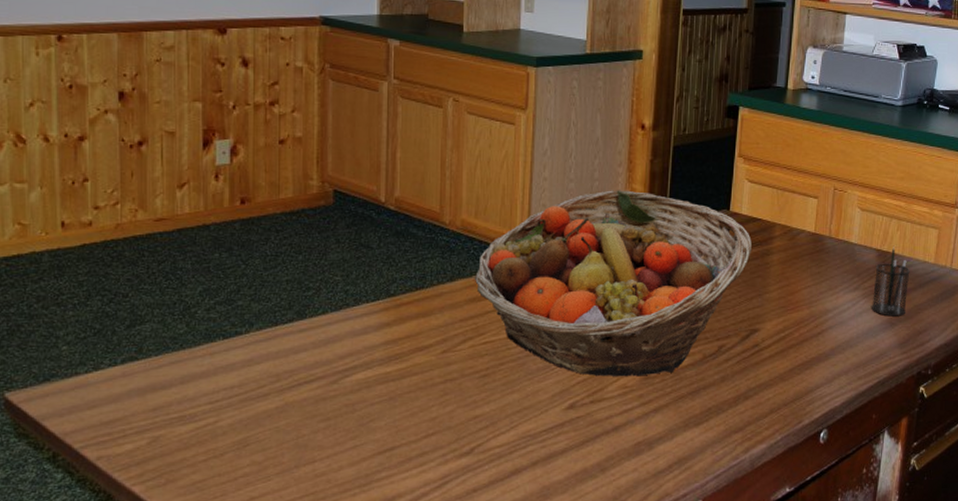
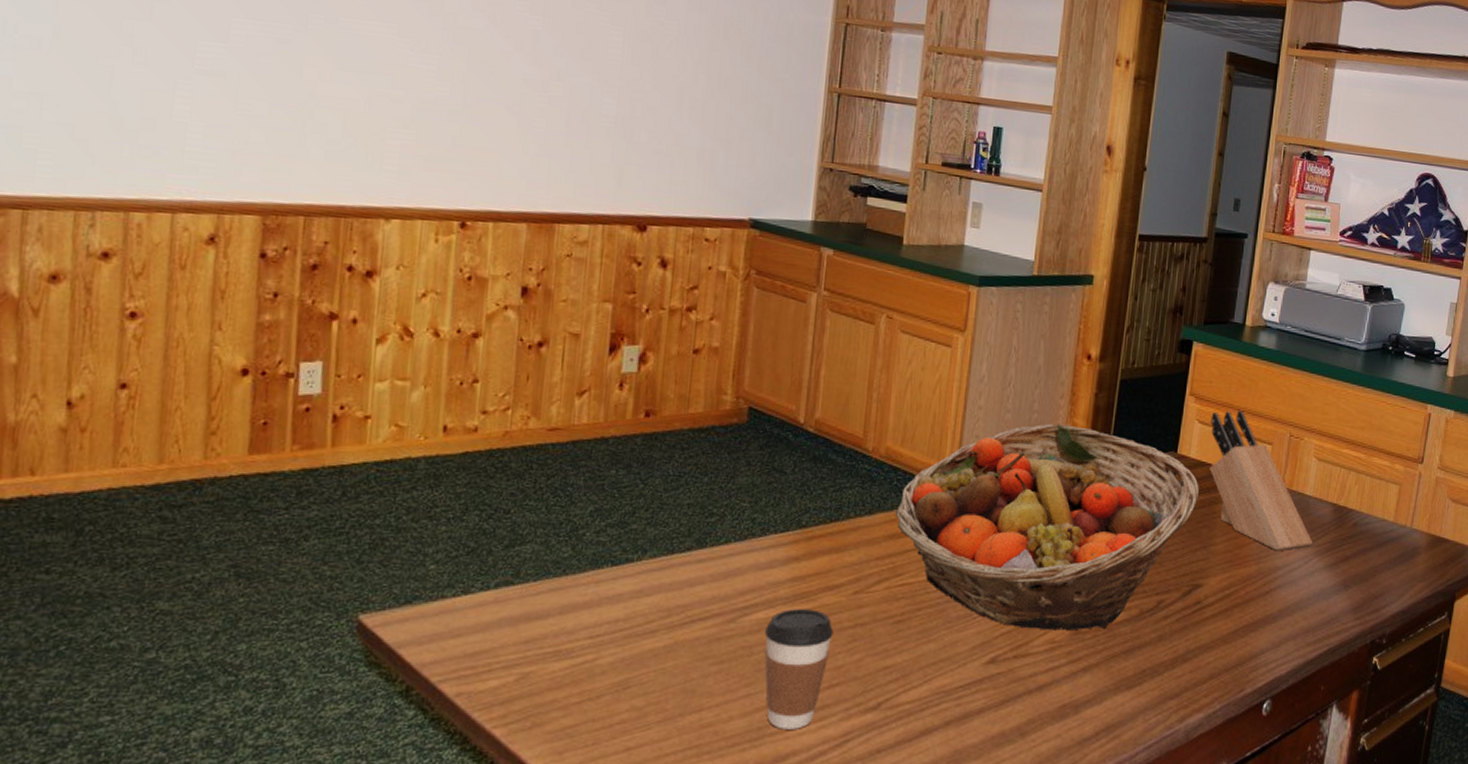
coffee cup: none [364,368,426,475] -> present [764,609,834,730]
knife block: none [759,168,859,295] -> present [1210,410,1313,551]
pencil holder: present [871,245,910,317] -> none [1324,500,1368,578]

